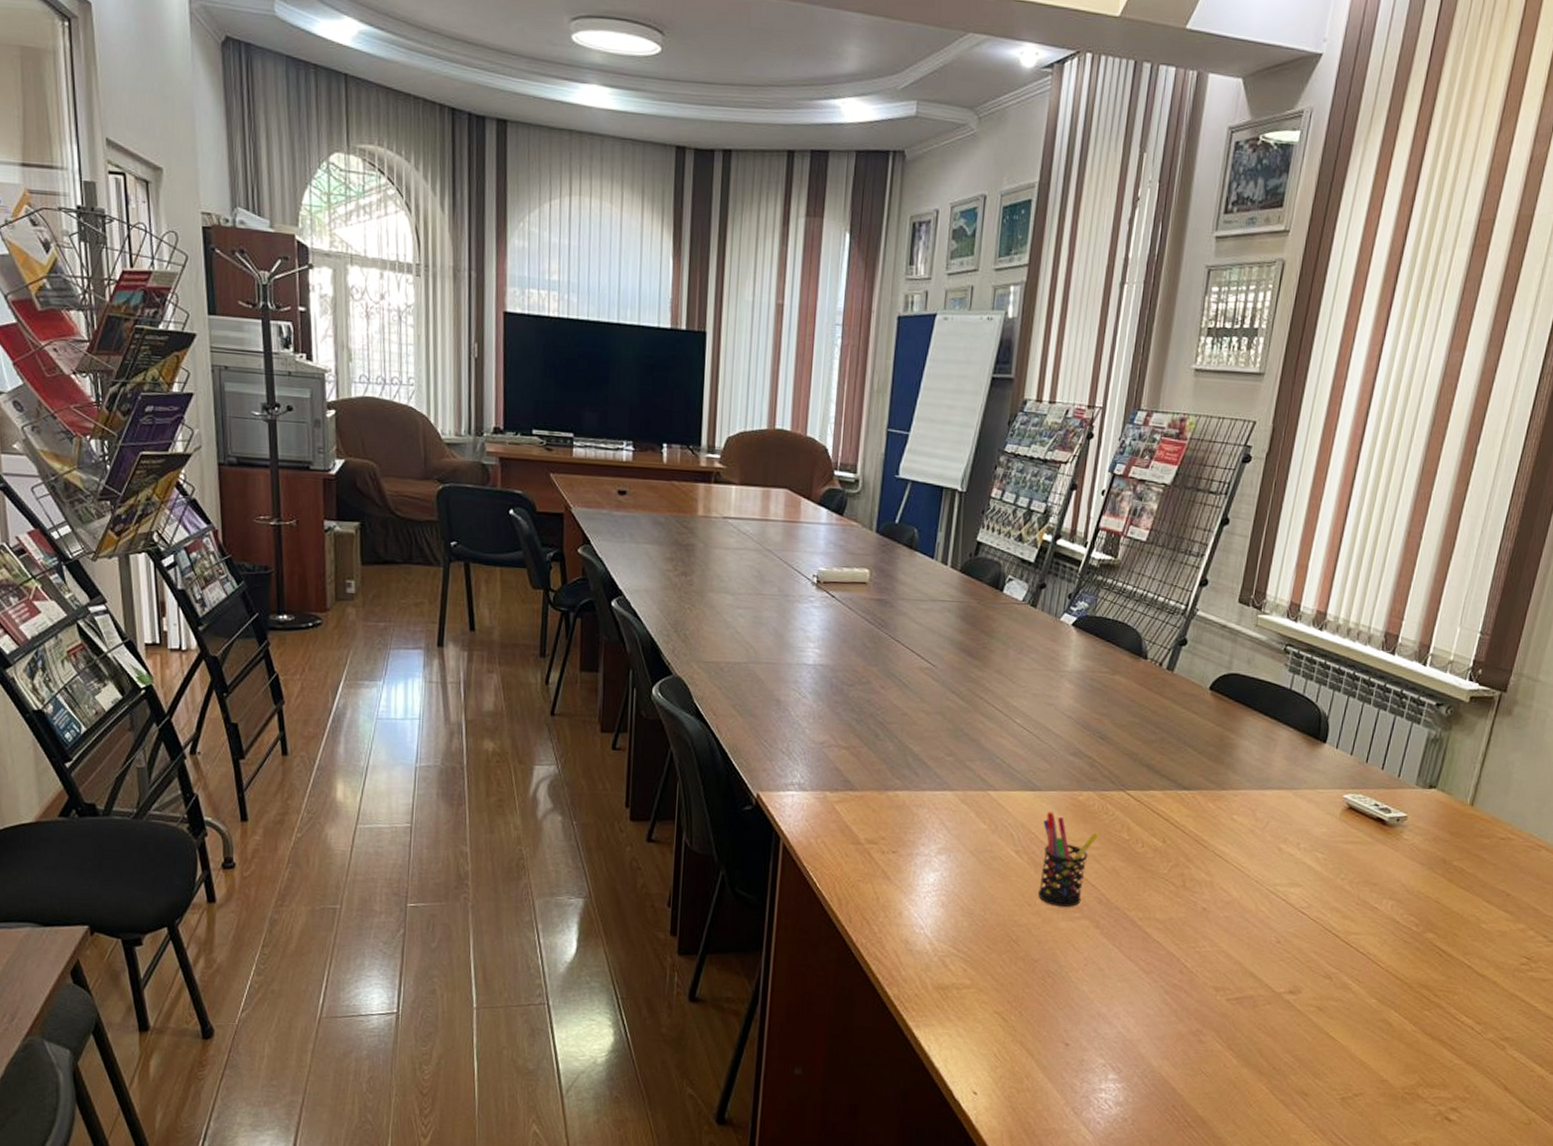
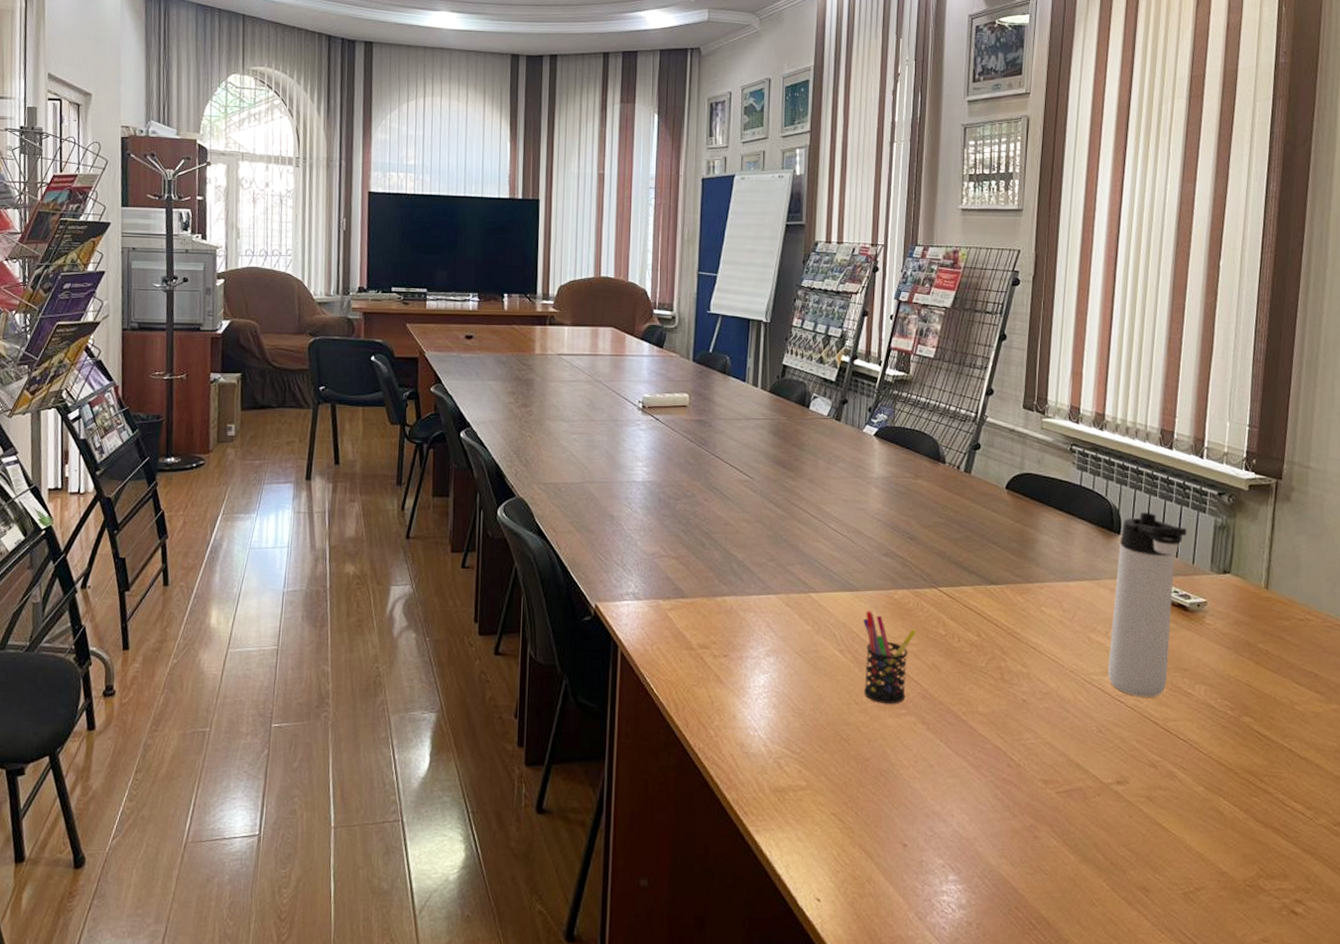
thermos bottle: none [1294,721,1397,910] -> present [1108,513,1187,697]

